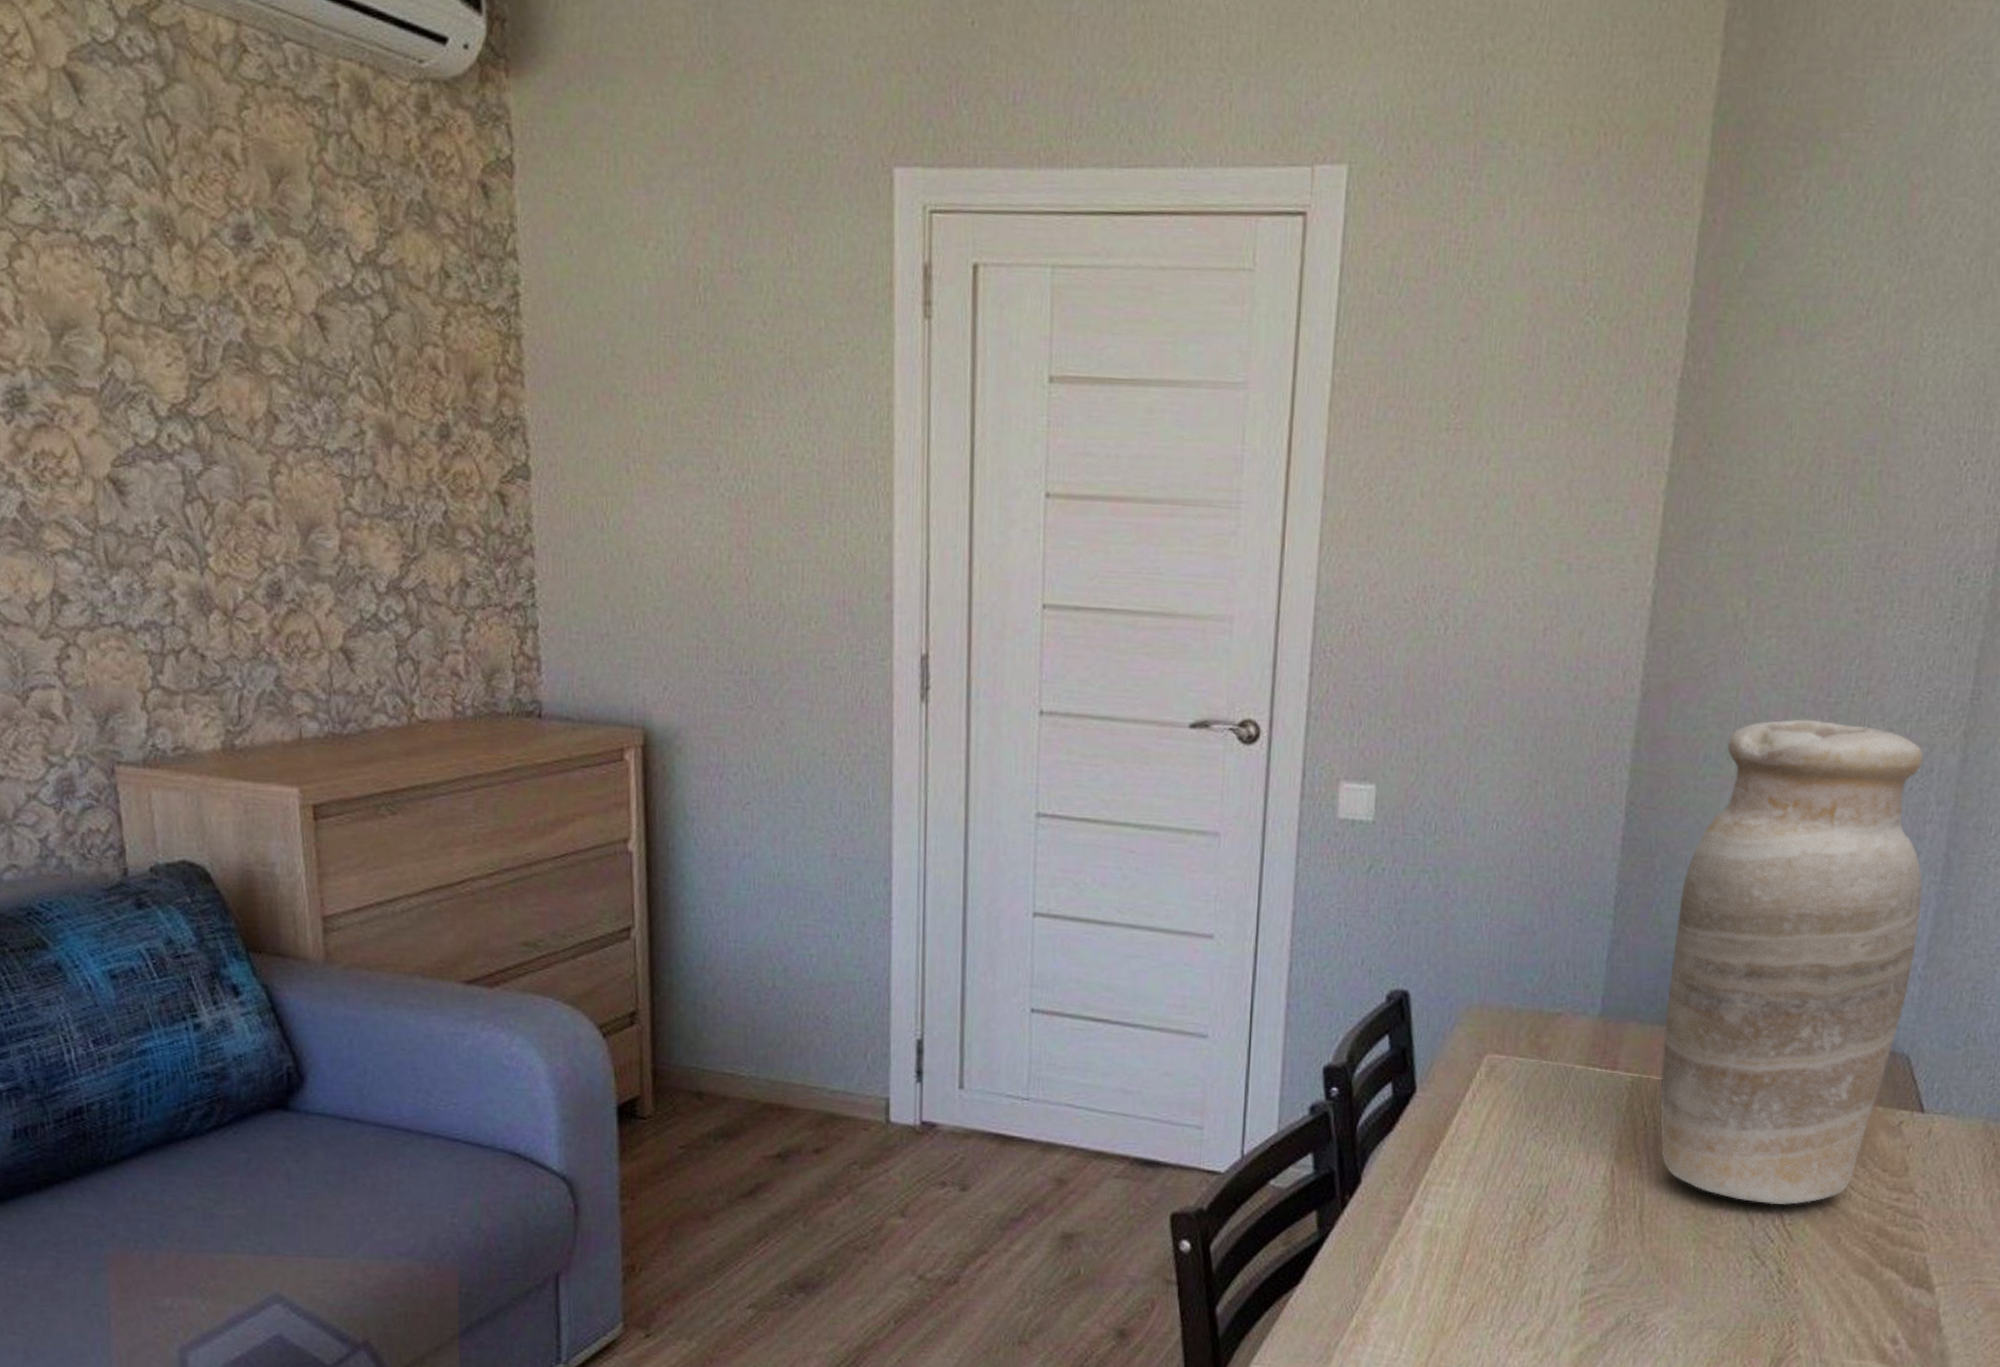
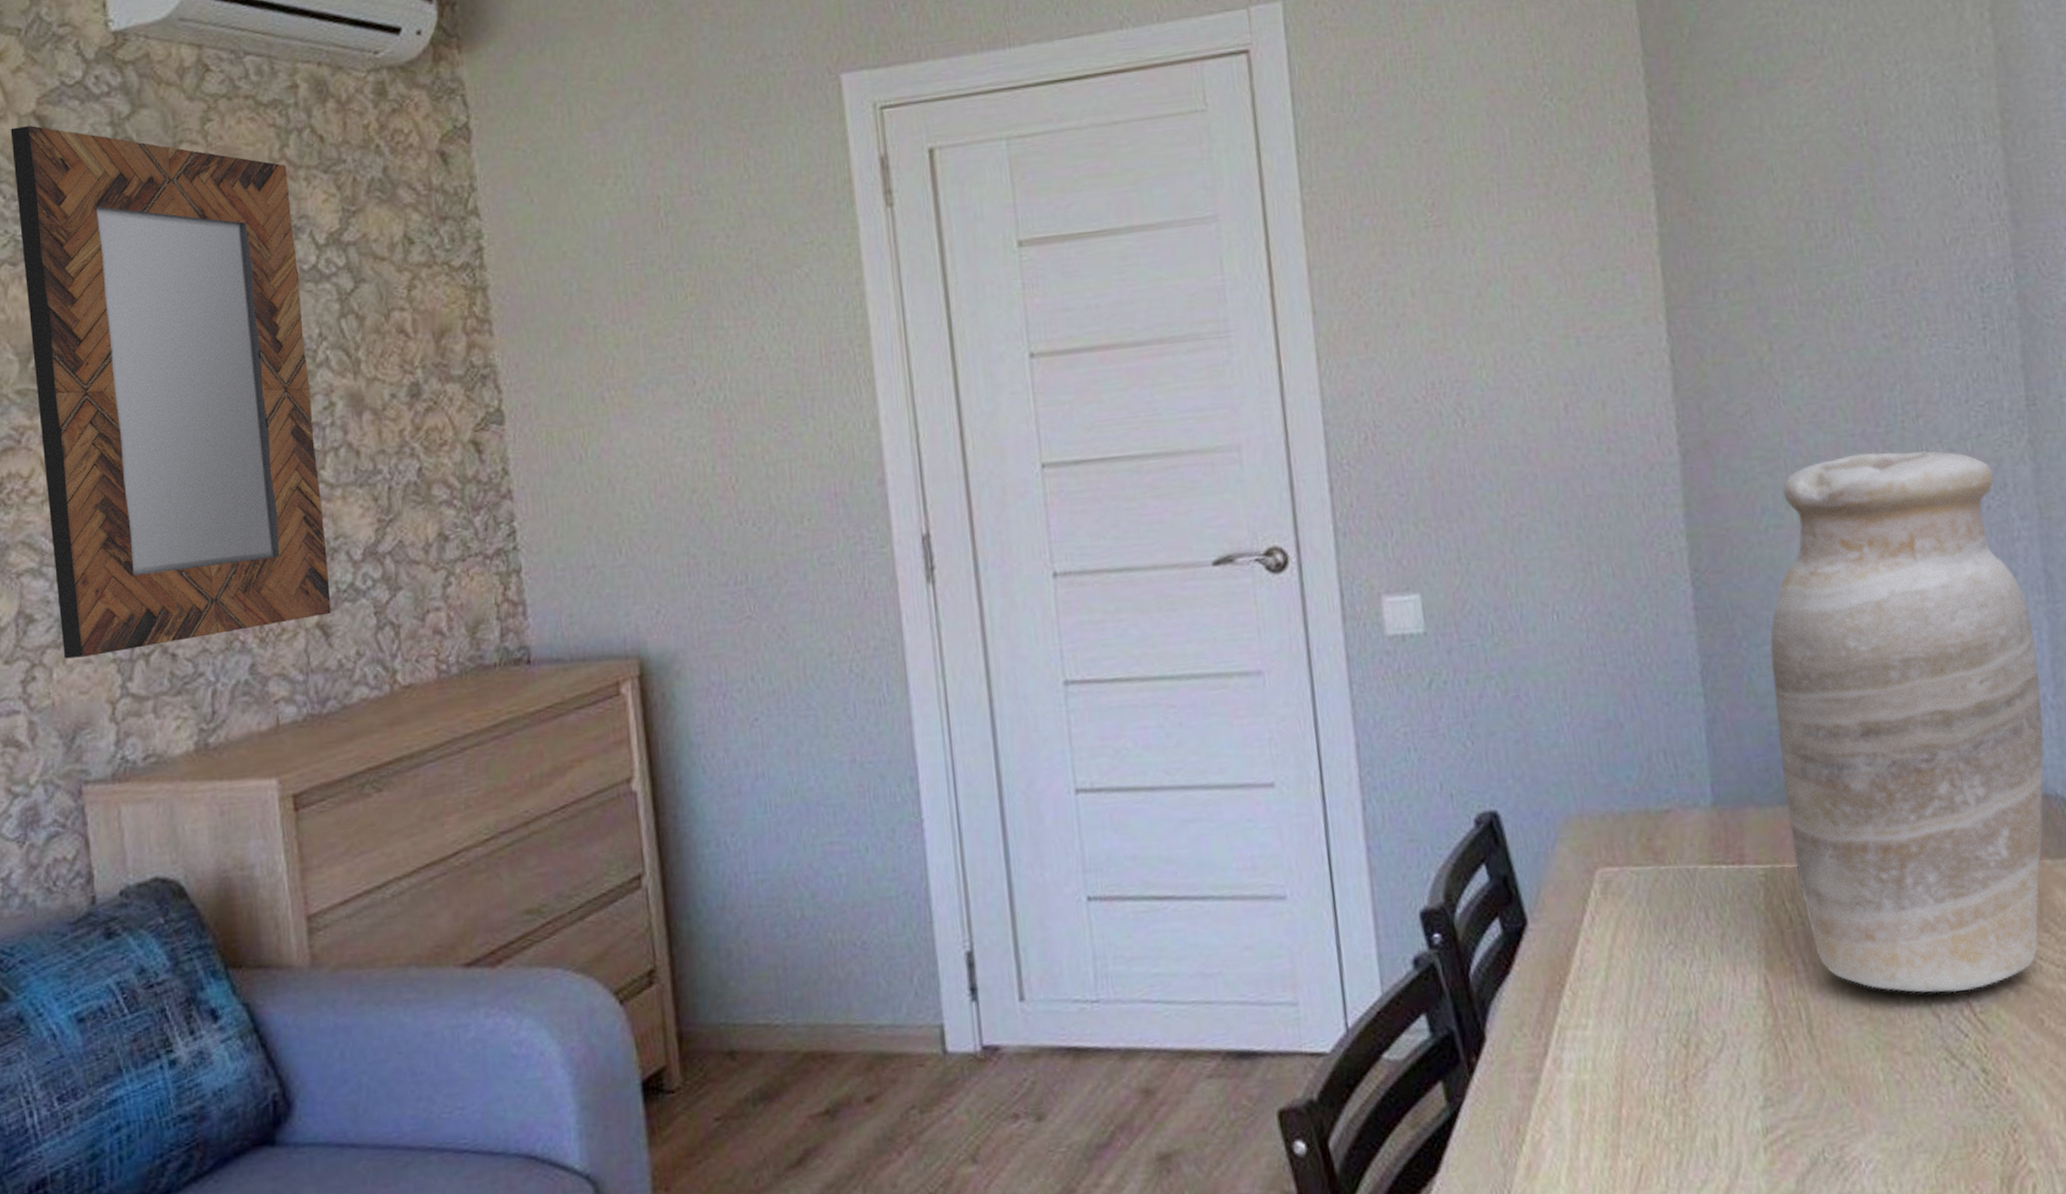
home mirror: none [40,81,355,645] -> present [10,125,331,659]

